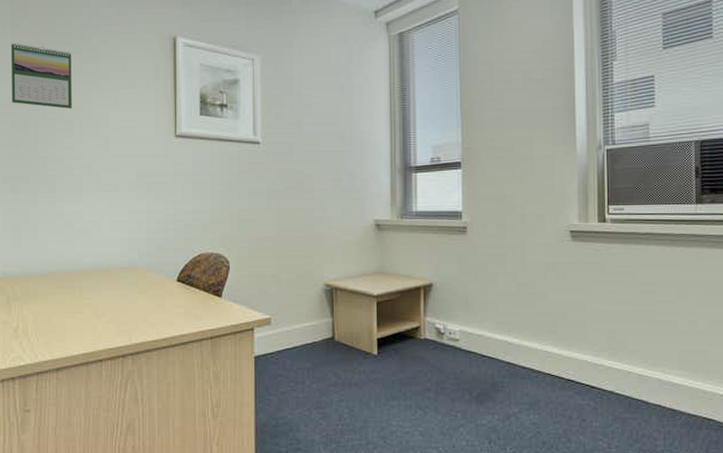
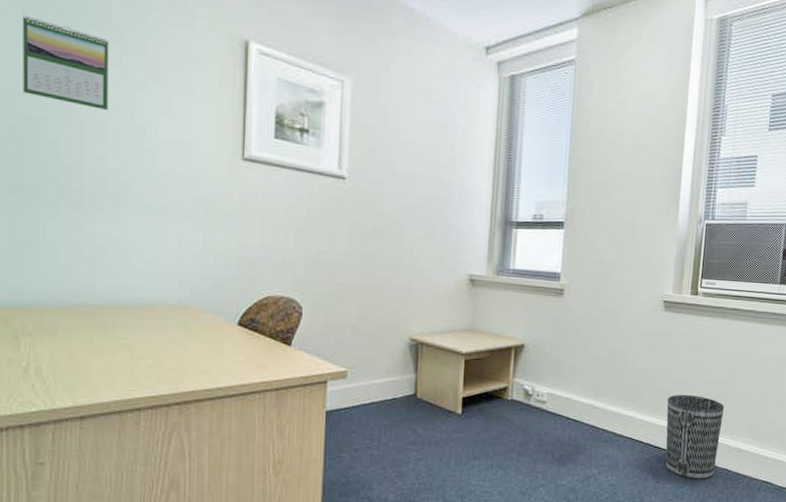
wastebasket: none [584,326,650,417] -> present [665,394,725,480]

